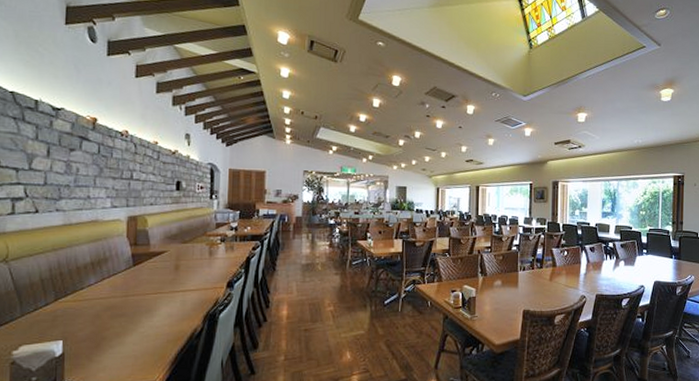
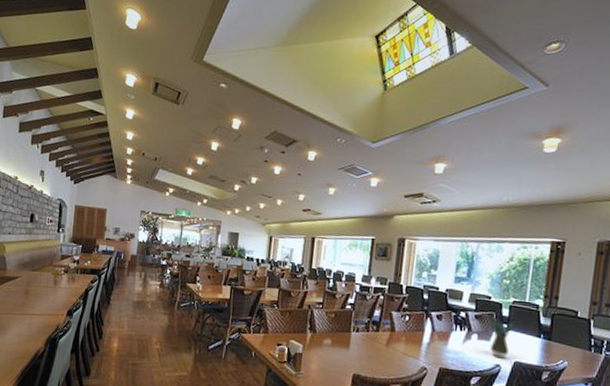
vase: none [631,243,652,280] -> present [488,315,514,359]

